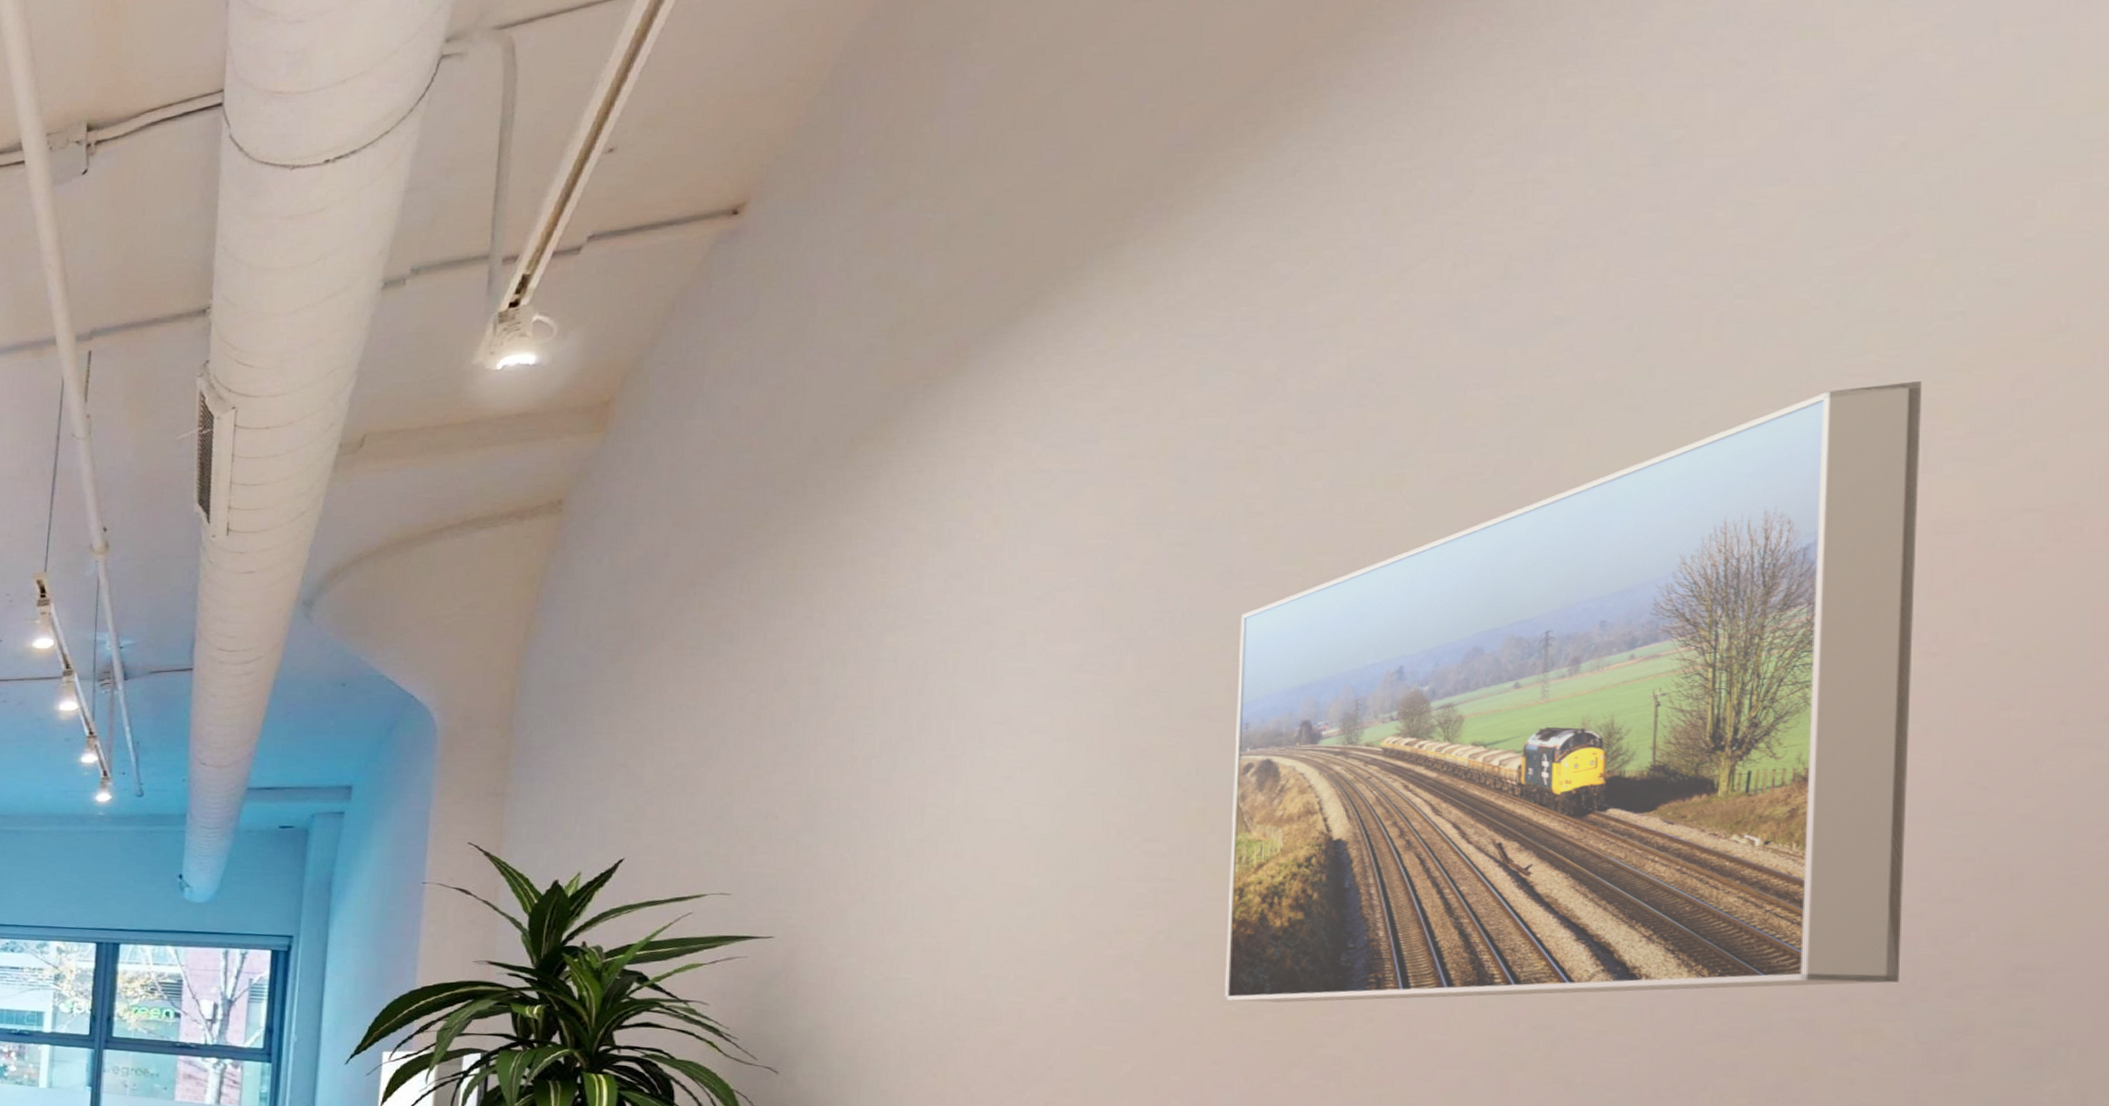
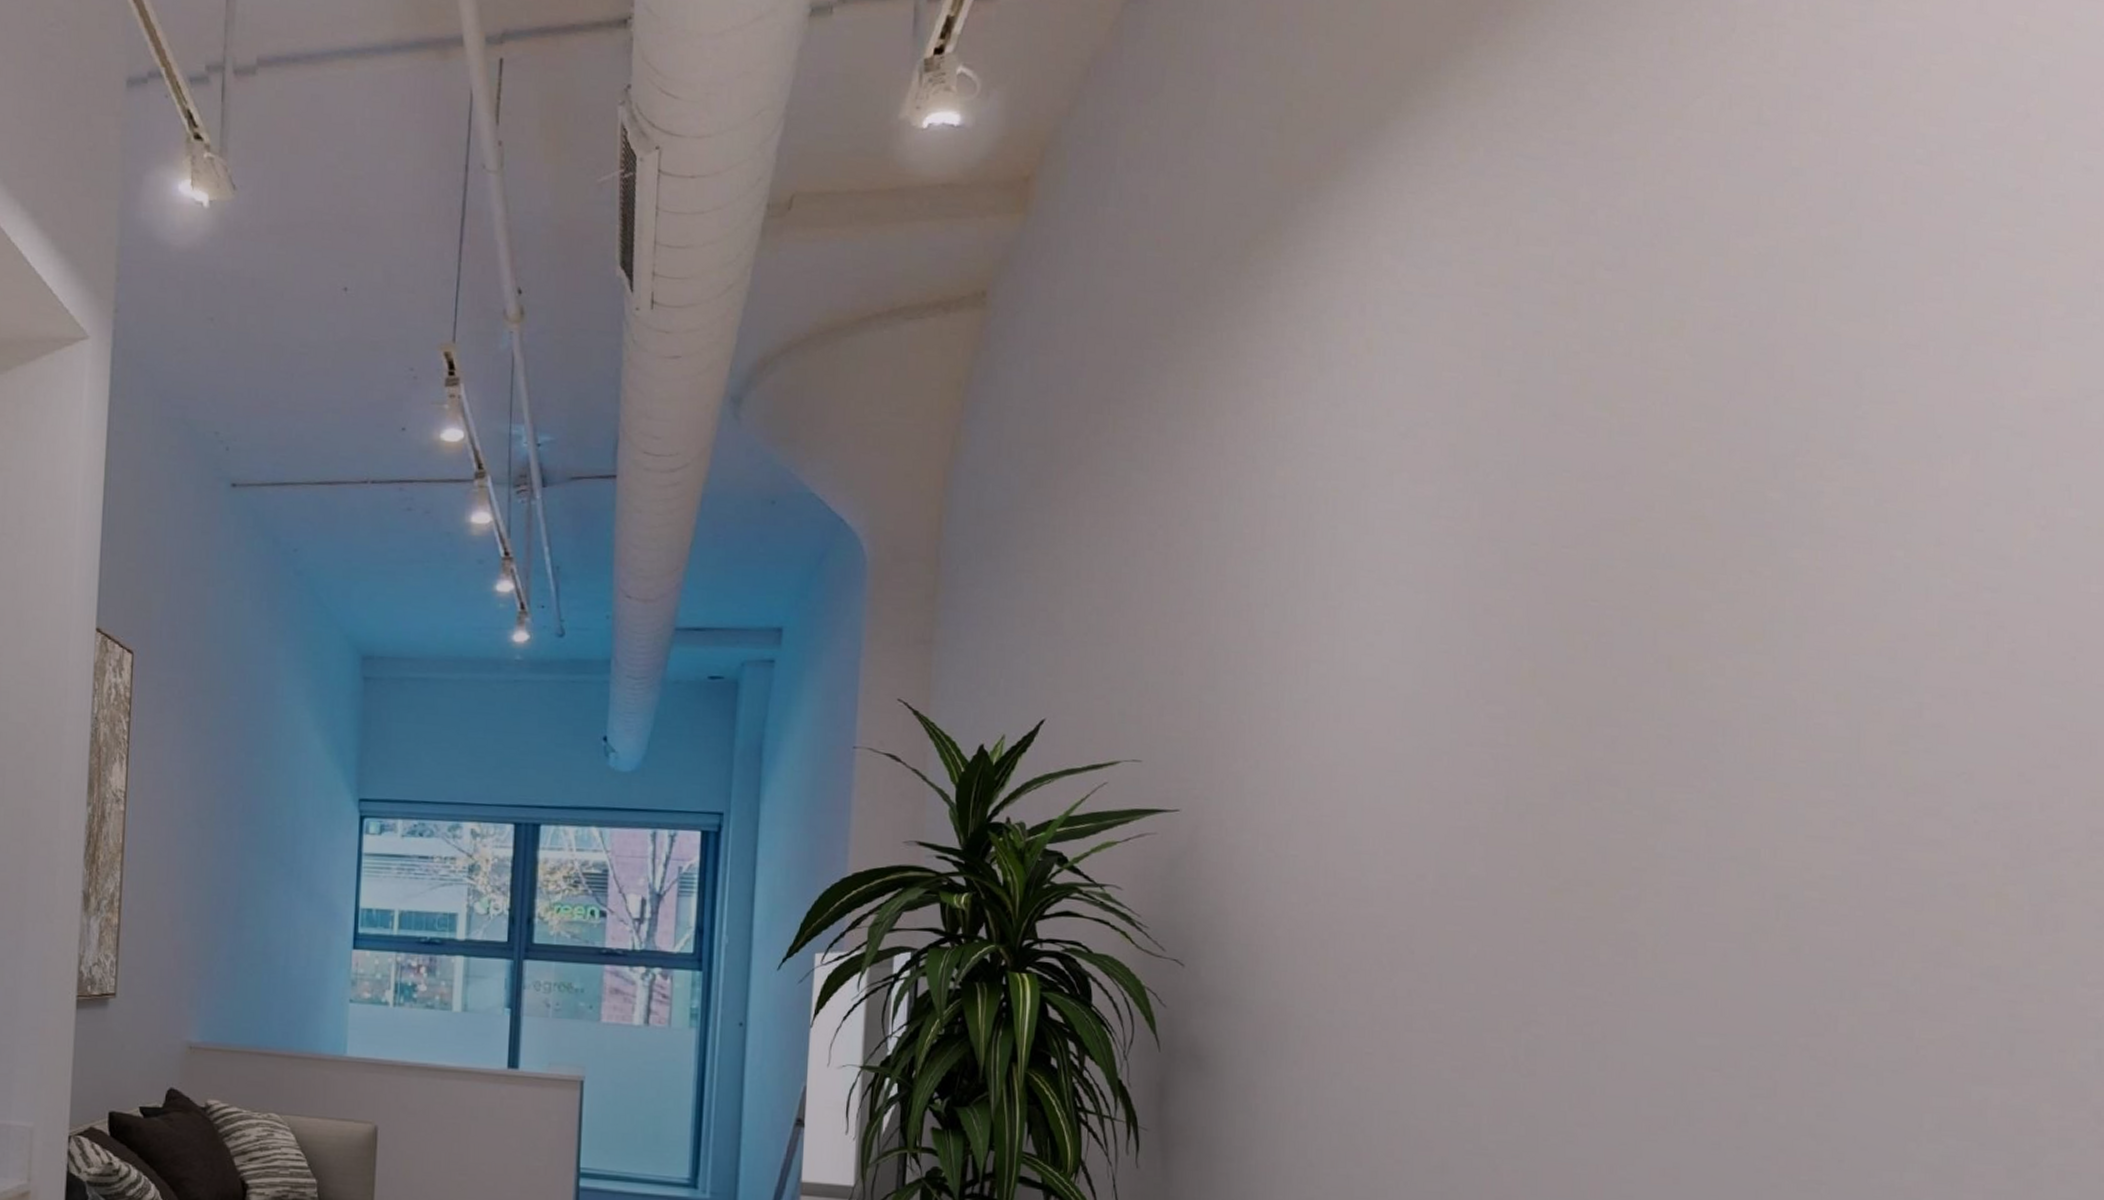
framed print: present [1225,380,1923,1003] -> none [1549,259,2037,876]

